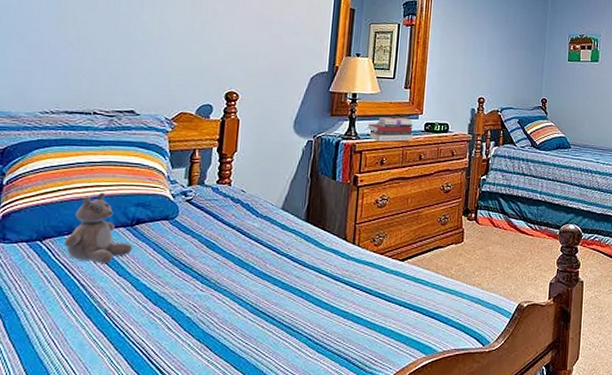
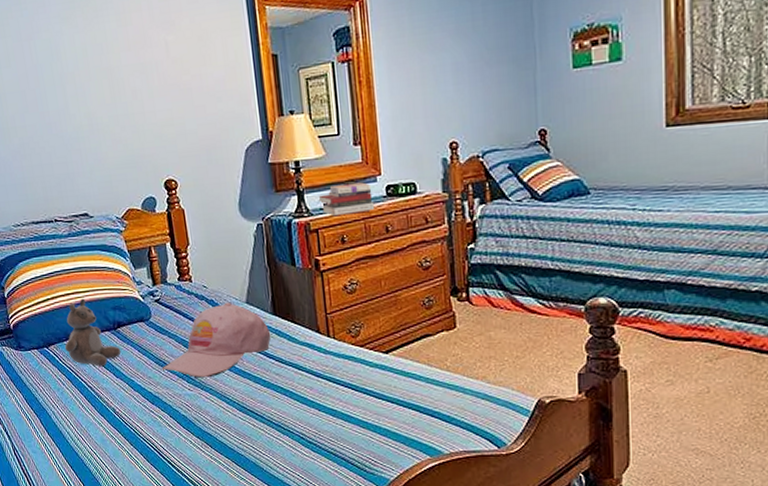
baseball cap: none [175,207,300,279] -> present [161,302,271,378]

